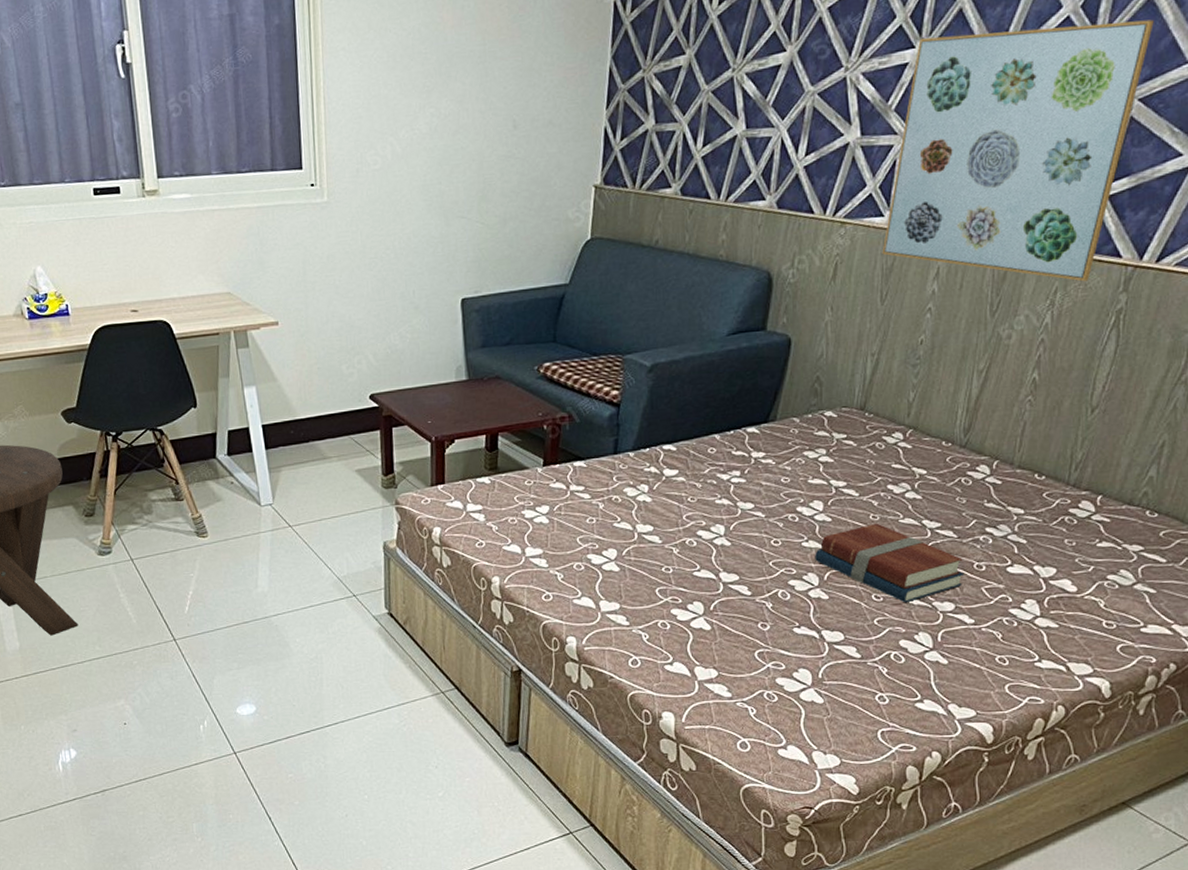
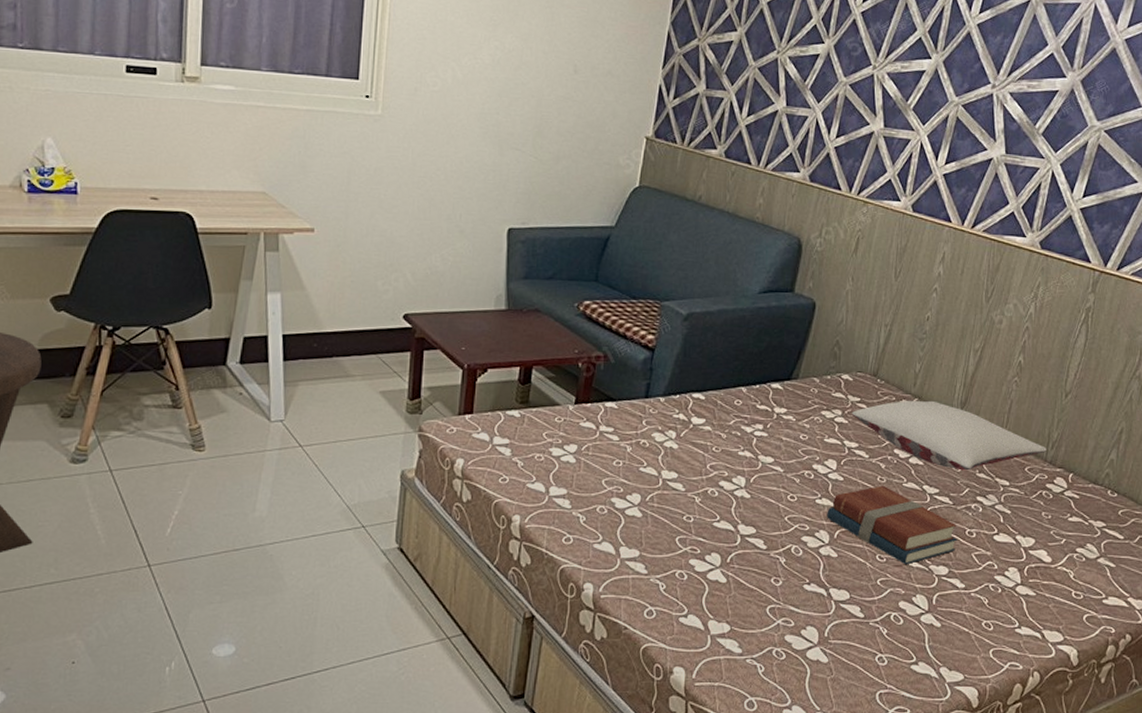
pillow: none [837,430,1069,502] -> present [851,400,1047,471]
wall art: present [882,19,1154,282] -> none [897,52,1116,280]

